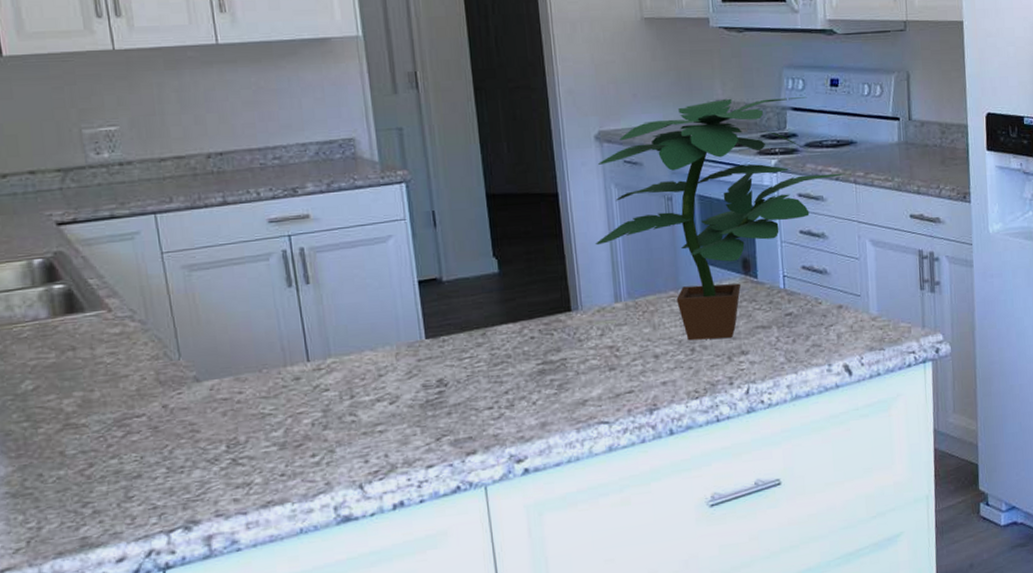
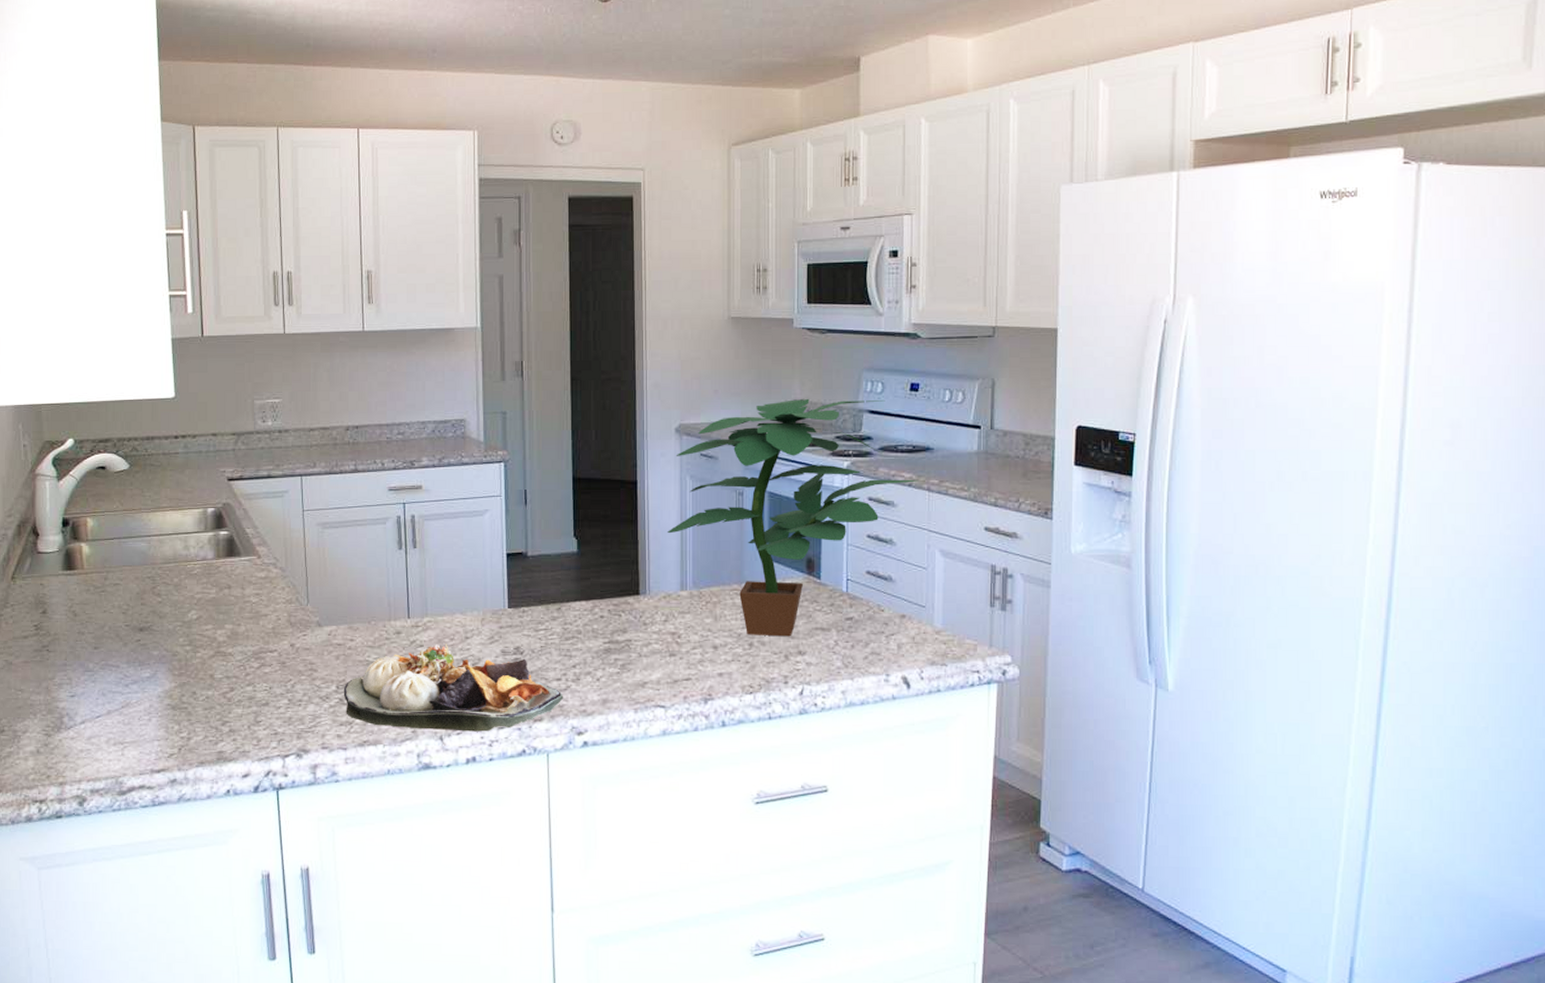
food plate: none [235,384,498,483] -> present [343,643,564,732]

